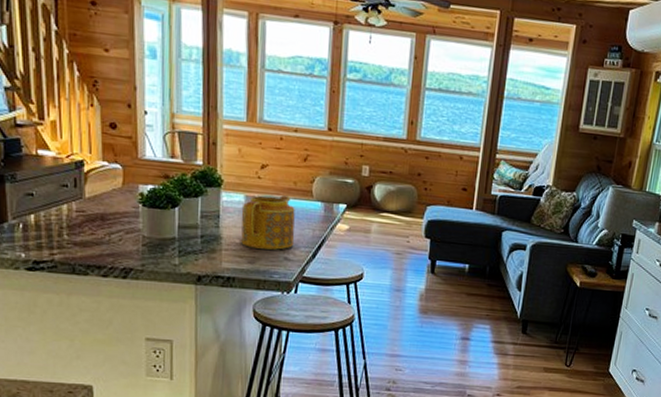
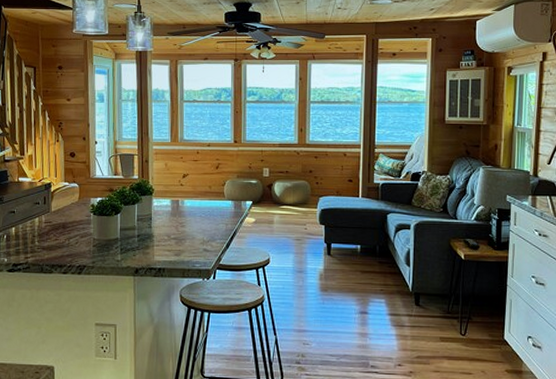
teapot: present [241,195,295,250] -> none [168,198,212,243]

